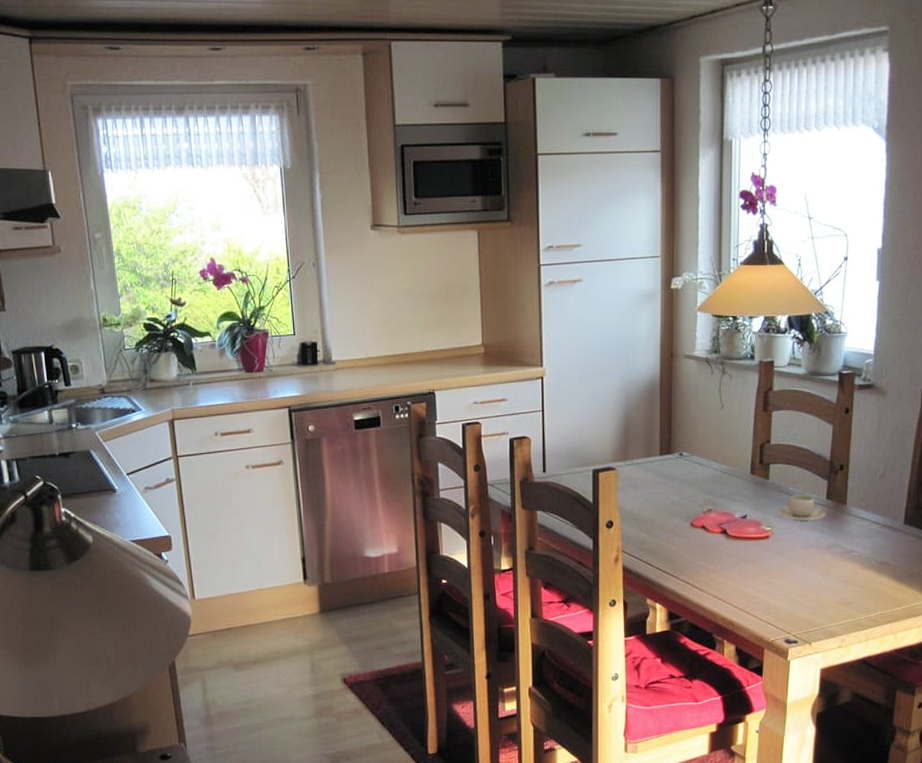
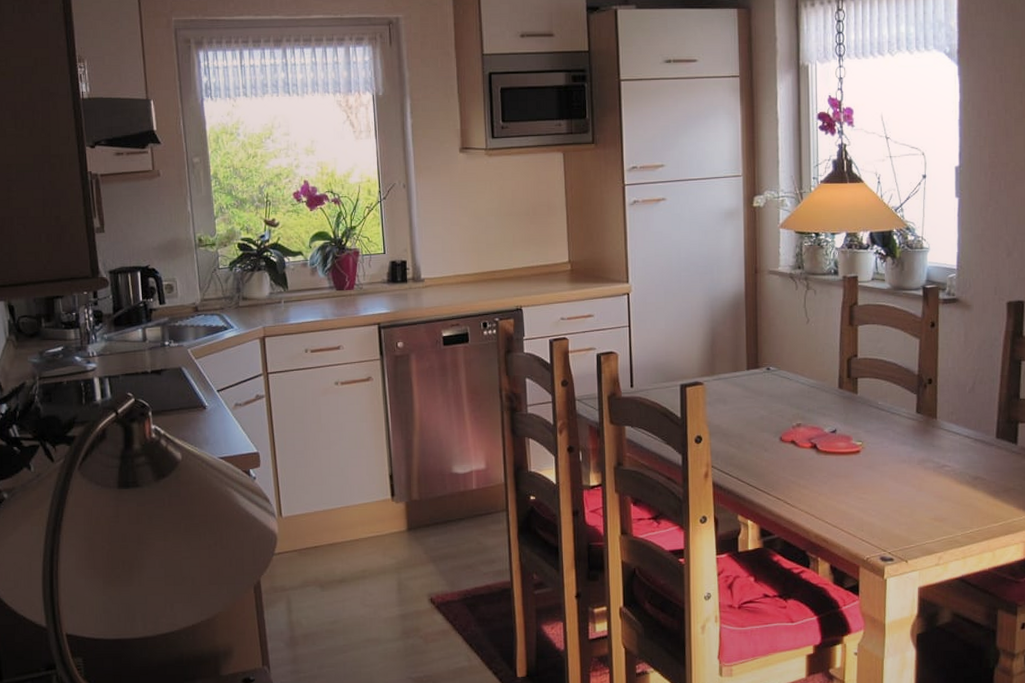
teacup: present [777,494,826,521] -> none [867,408,917,436]

